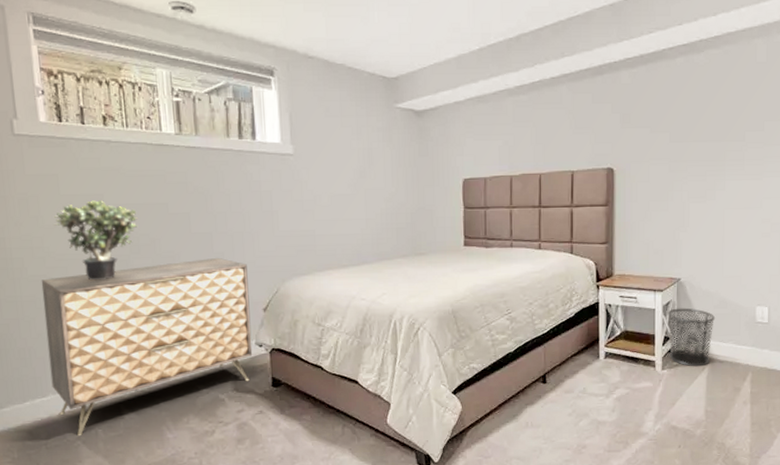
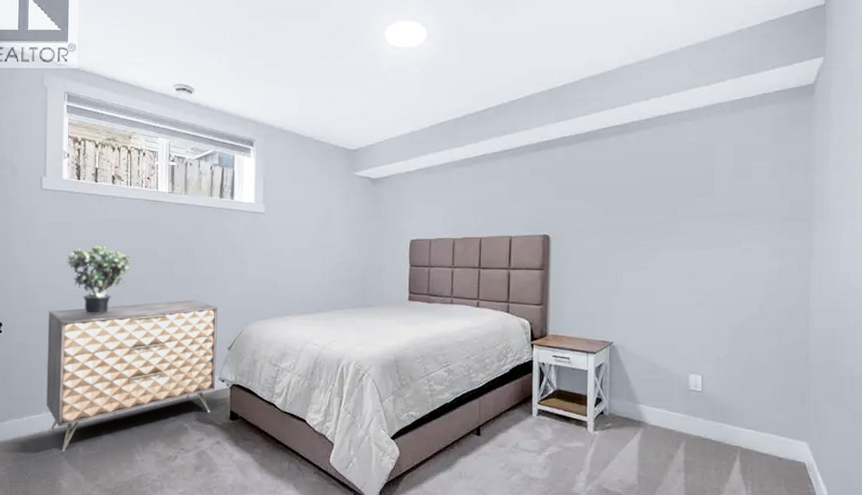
waste bin: present [667,308,716,367] -> none [600,371,648,431]

